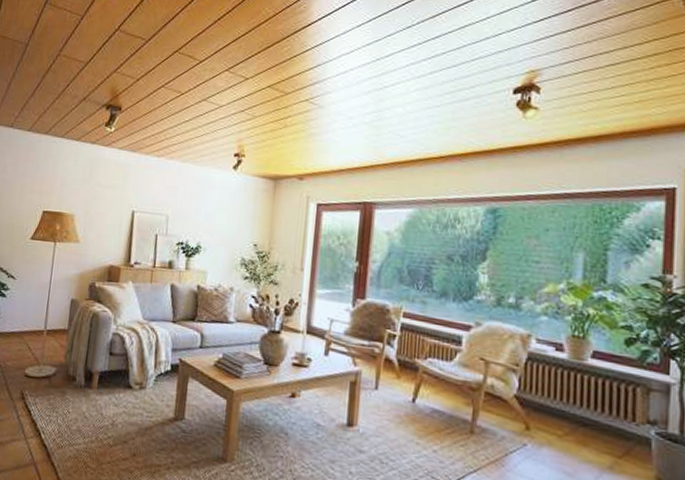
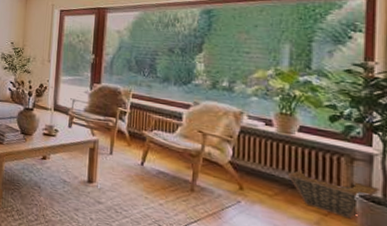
basket: none [579,402,677,461] -> present [287,168,380,219]

